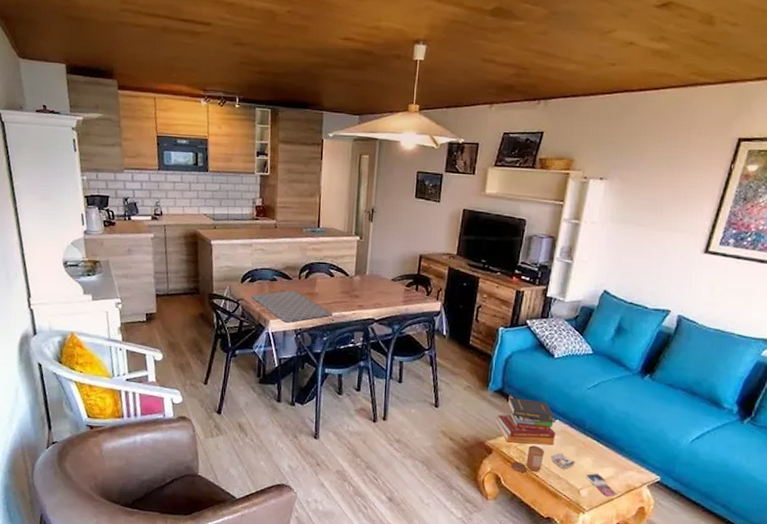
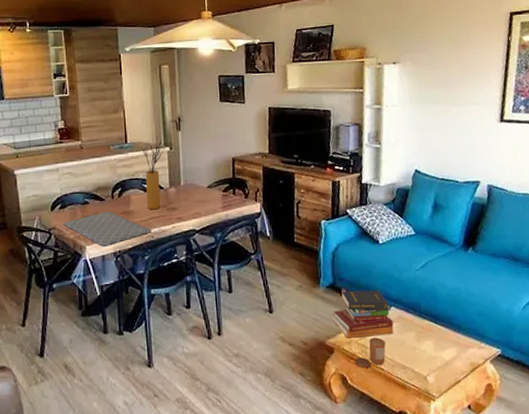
vase: none [331,223,356,295] -> present [142,135,166,210]
magazine: present [550,452,616,496] -> none [392,341,463,379]

